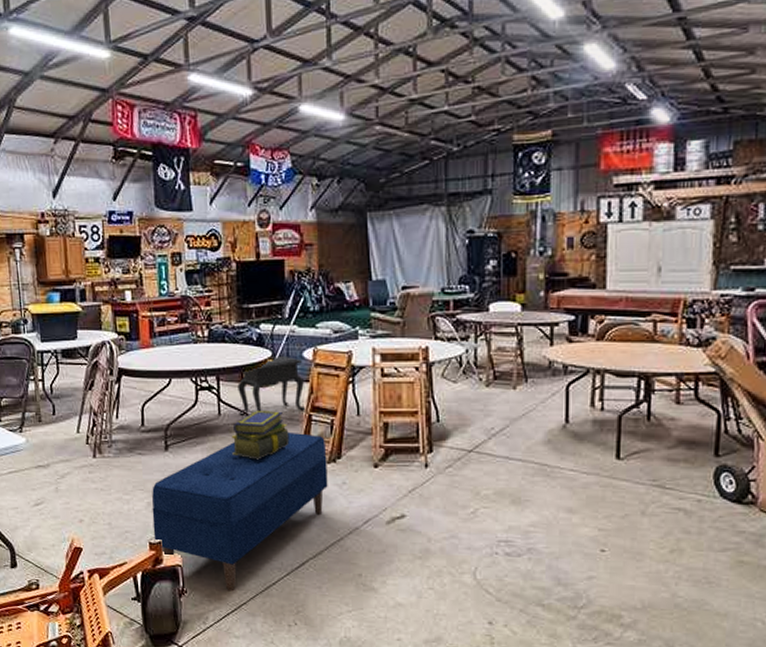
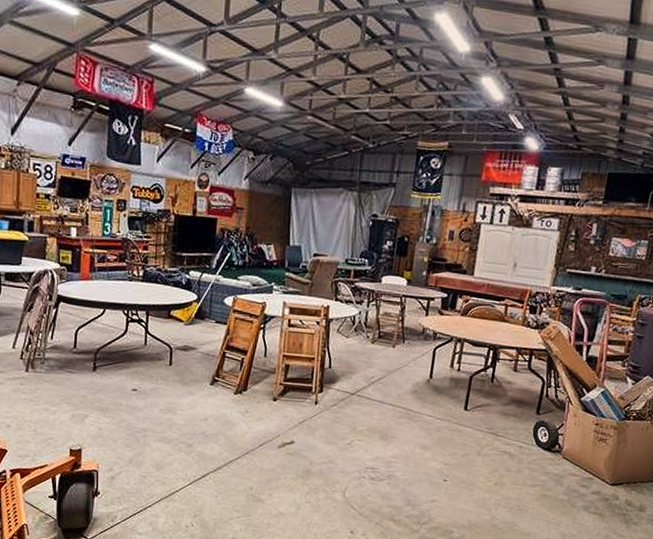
bench: present [152,431,328,592] -> none [75,364,235,496]
stack of books: present [231,411,290,460] -> none [153,344,205,386]
side table: present [237,355,306,415] -> none [163,299,222,349]

